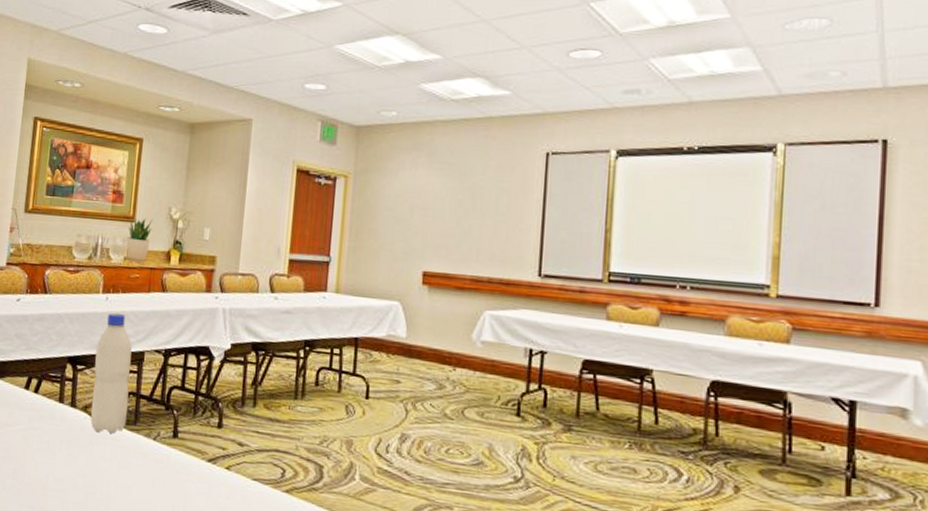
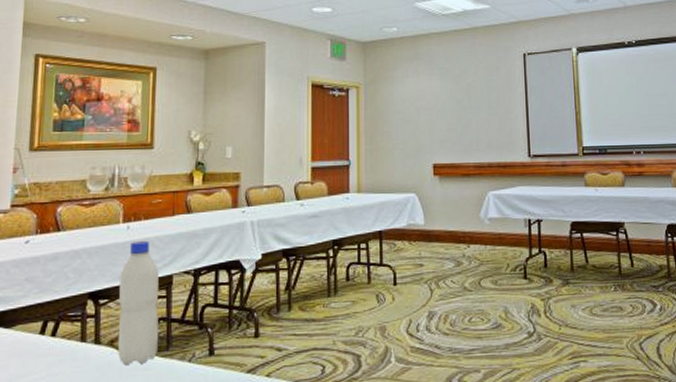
planter: present [124,217,153,263] -> none [144,143,172,188]

